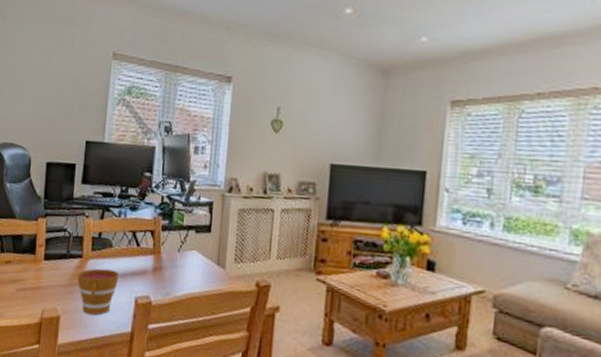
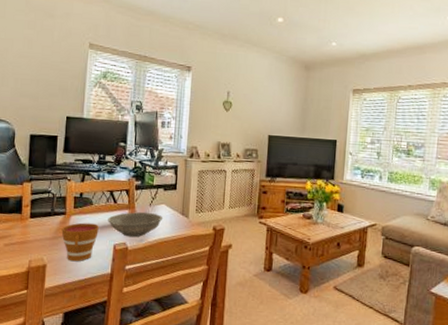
bowl: none [129,258,193,290] -> present [108,211,162,238]

